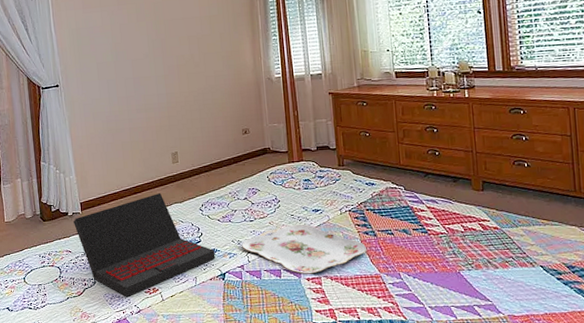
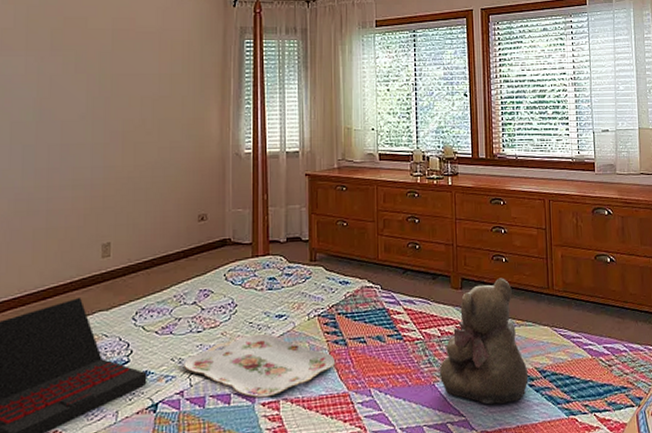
teddy bear: none [464,181,556,293] -> present [439,278,529,405]

